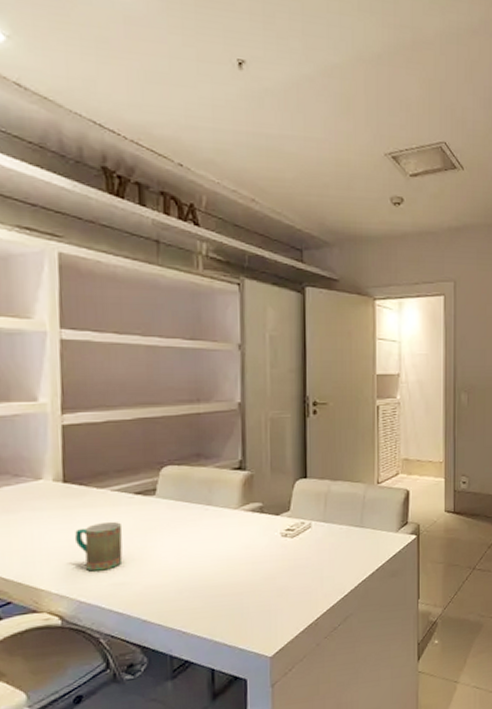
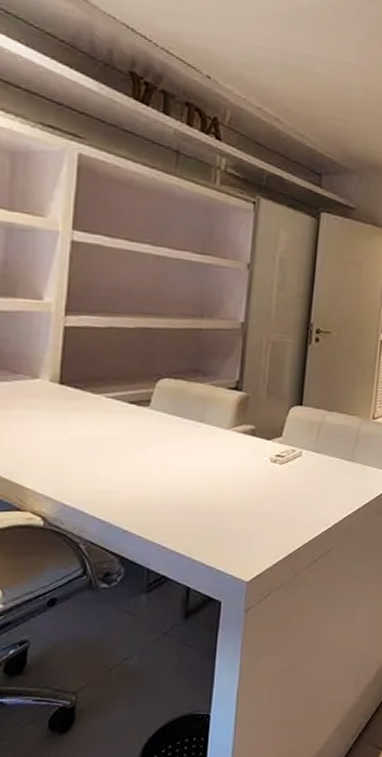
mug: present [75,521,123,571] -> none [66,427,114,476]

